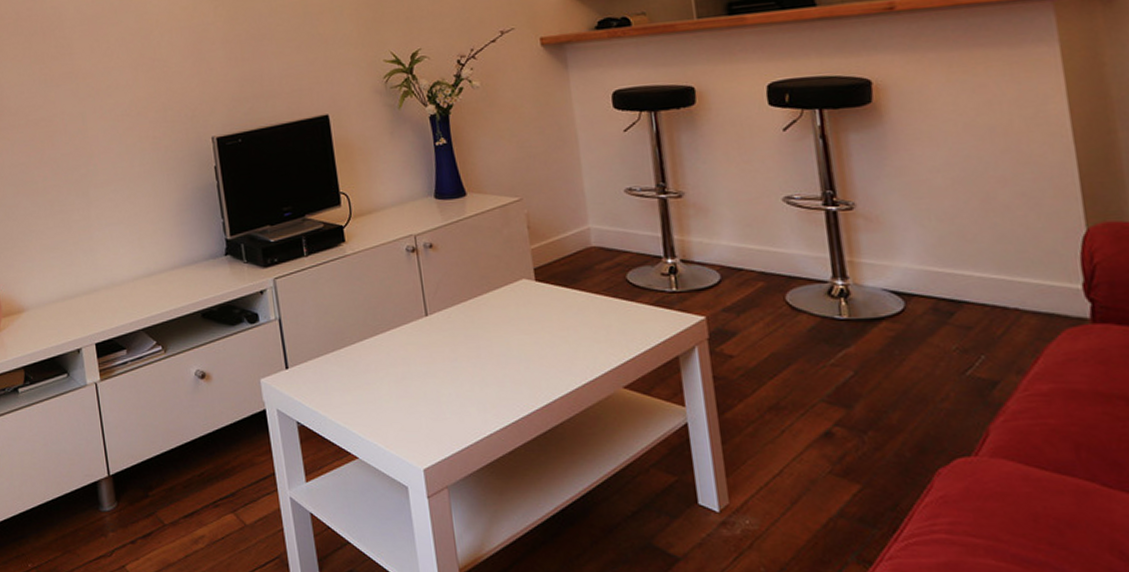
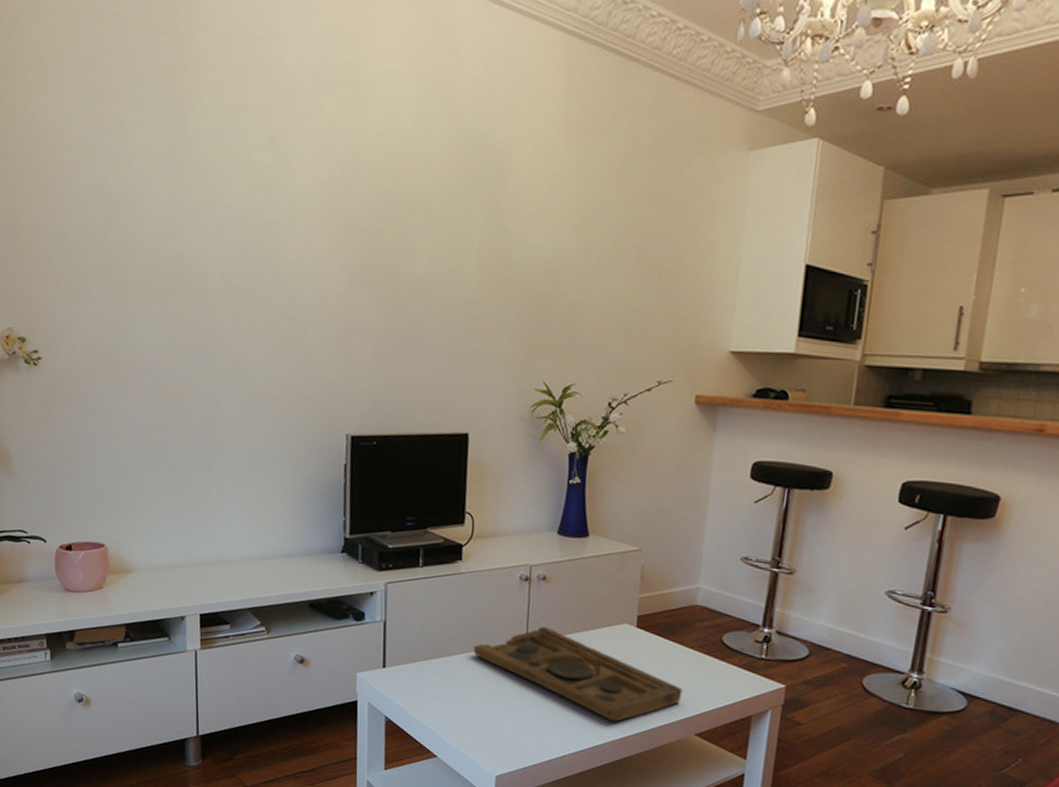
decorative tray: none [373,296,600,388] -> present [473,626,683,722]

